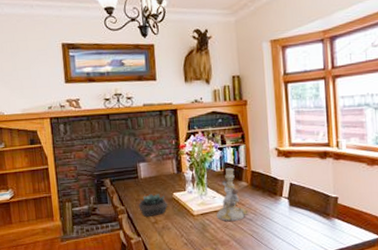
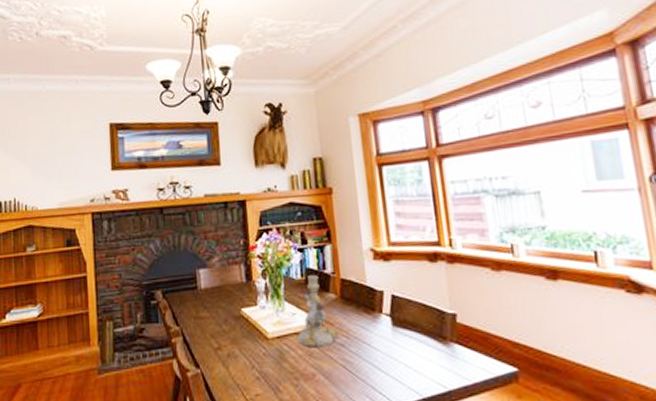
succulent plant: present [138,193,168,217] -> none [197,309,234,341]

